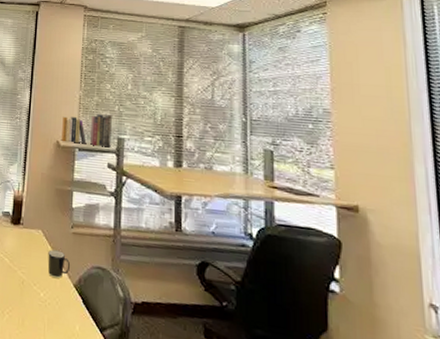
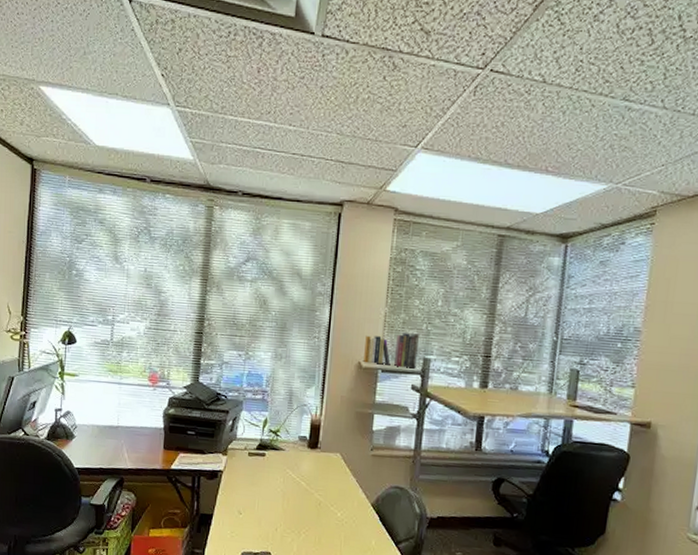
mug: present [47,249,70,279] -> none [345,472,368,499]

